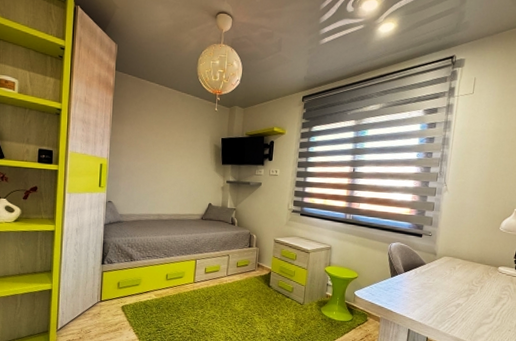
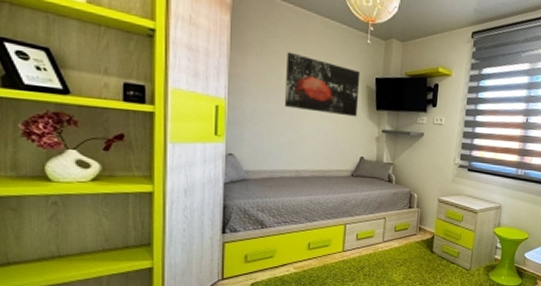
wall art: none [150,121,210,171] -> present [284,52,361,117]

